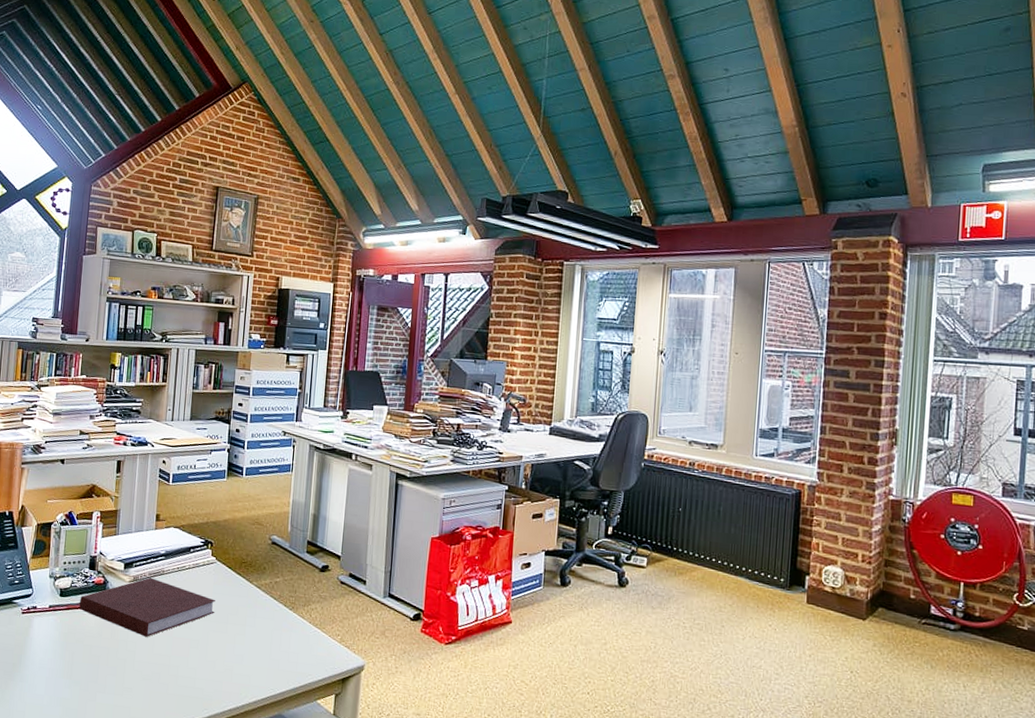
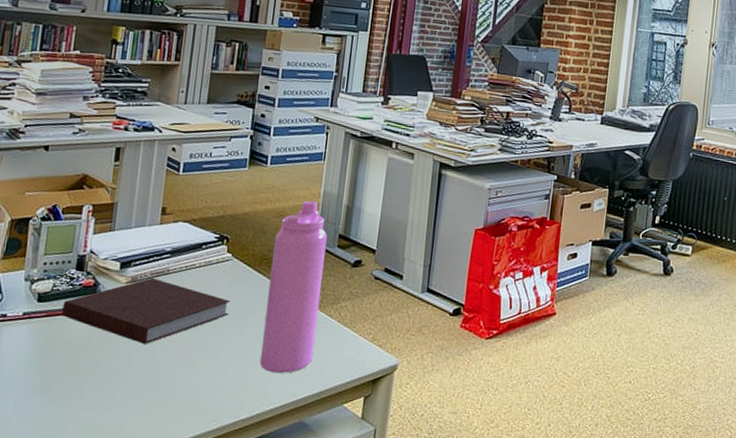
water bottle: none [242,509,297,669] -> present [259,200,327,373]

